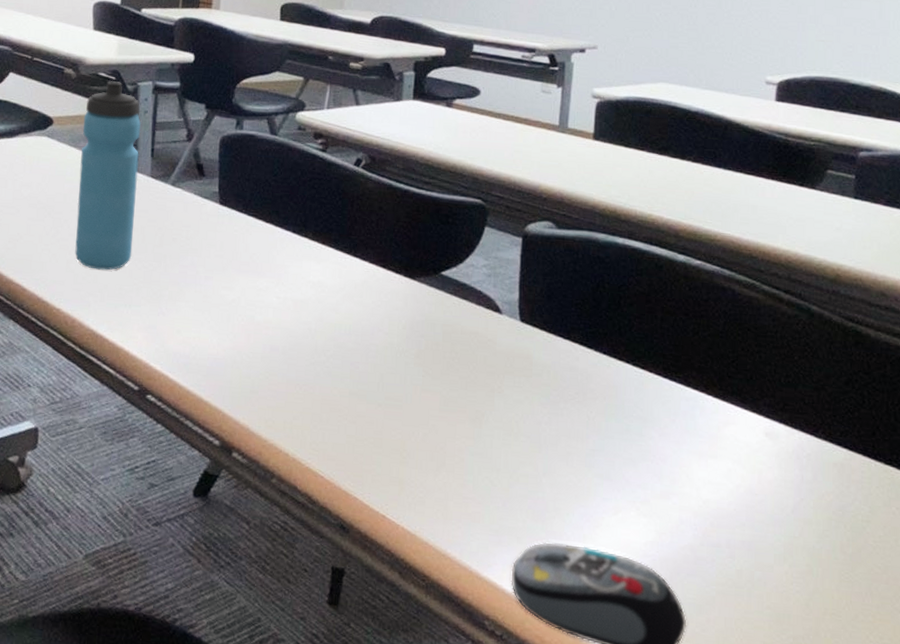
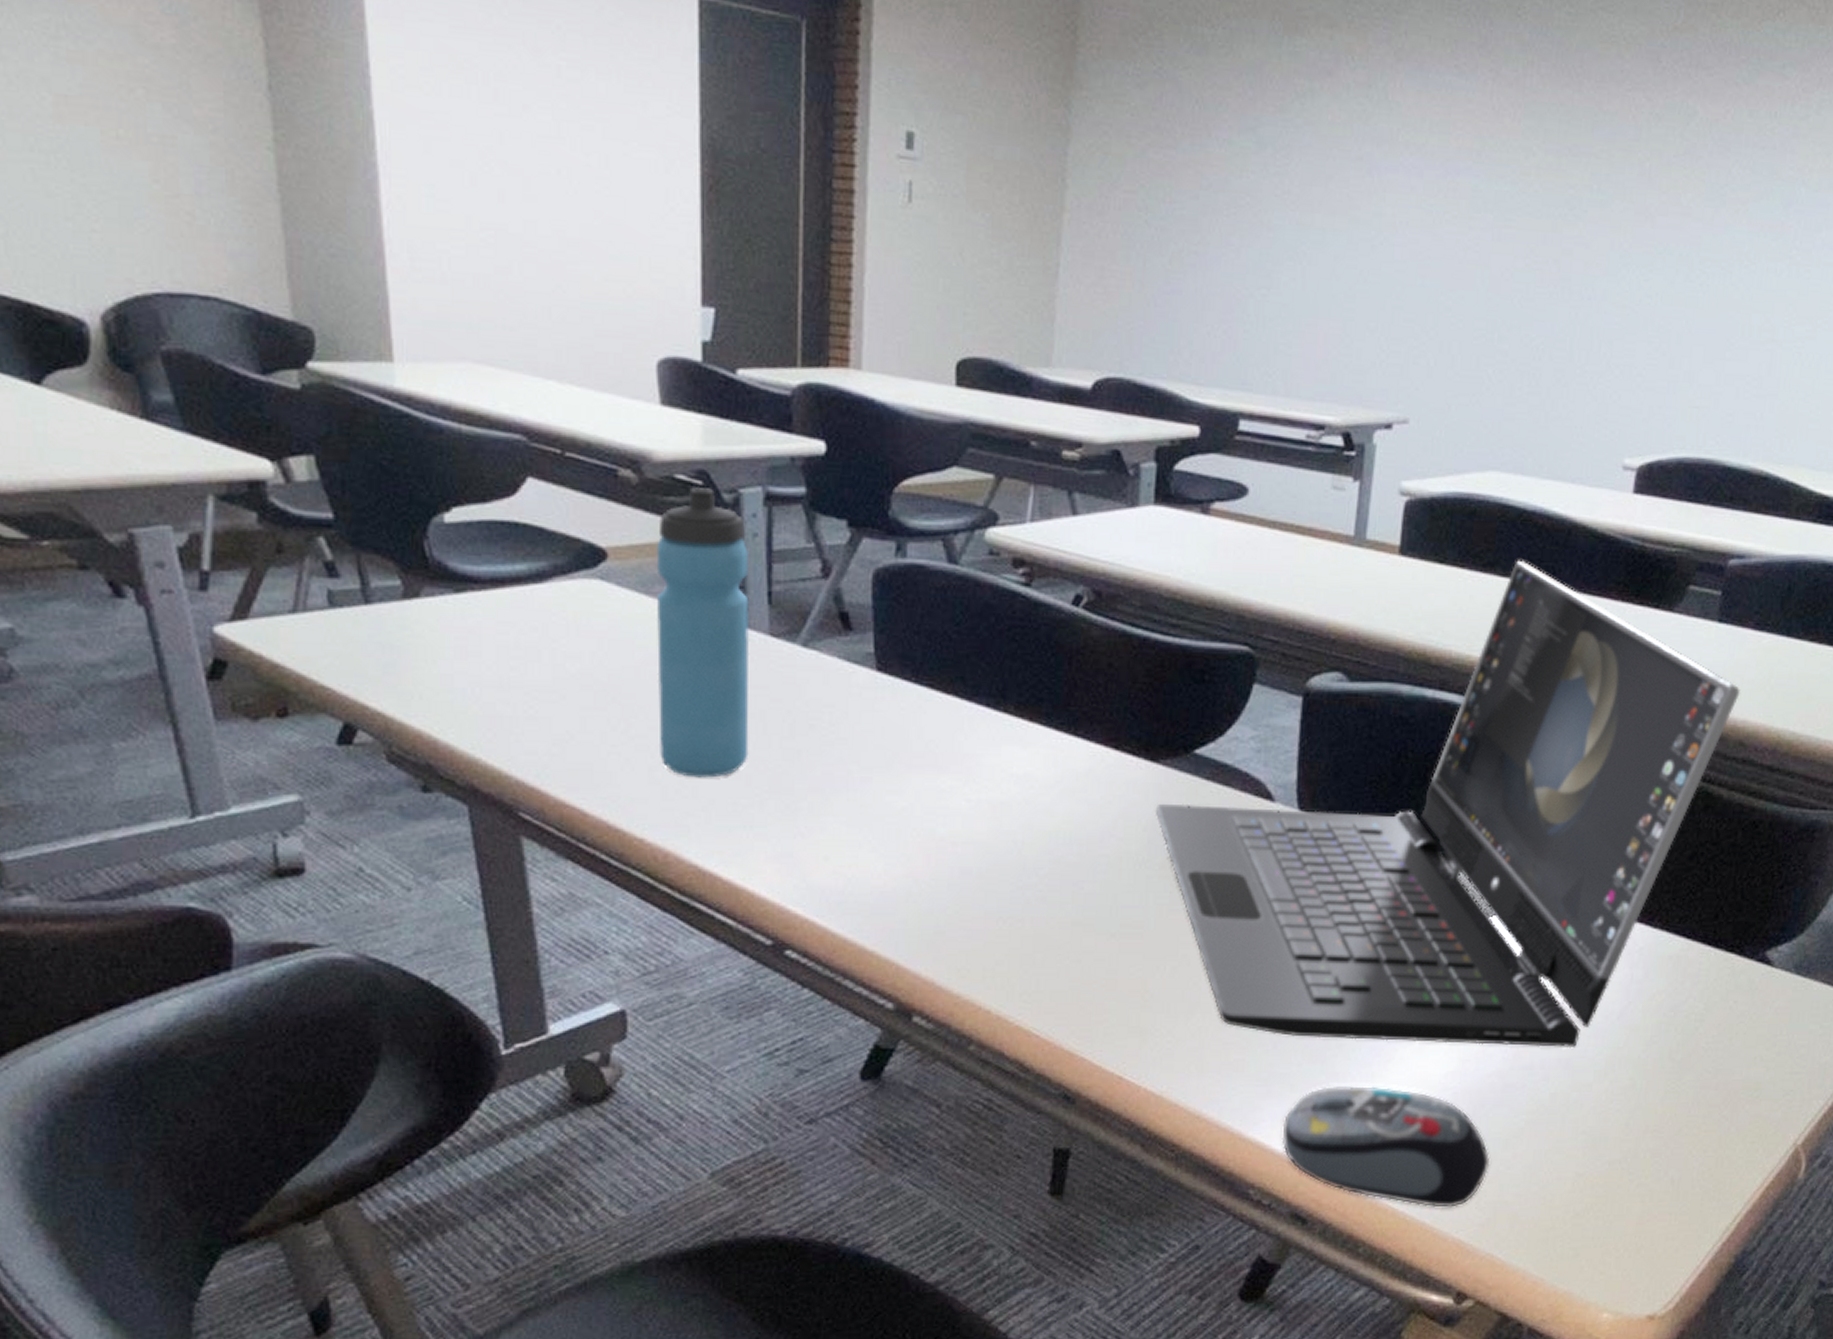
laptop: none [413,146,879,533] -> present [1156,560,1741,1048]

